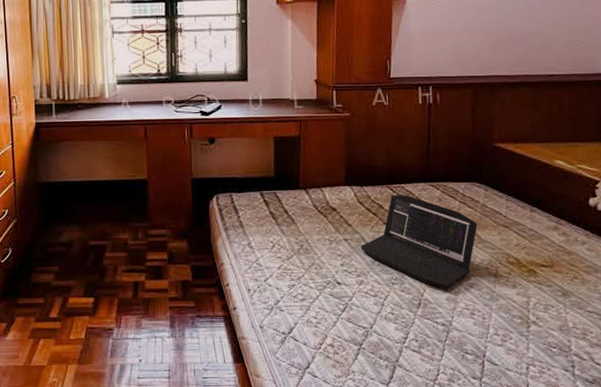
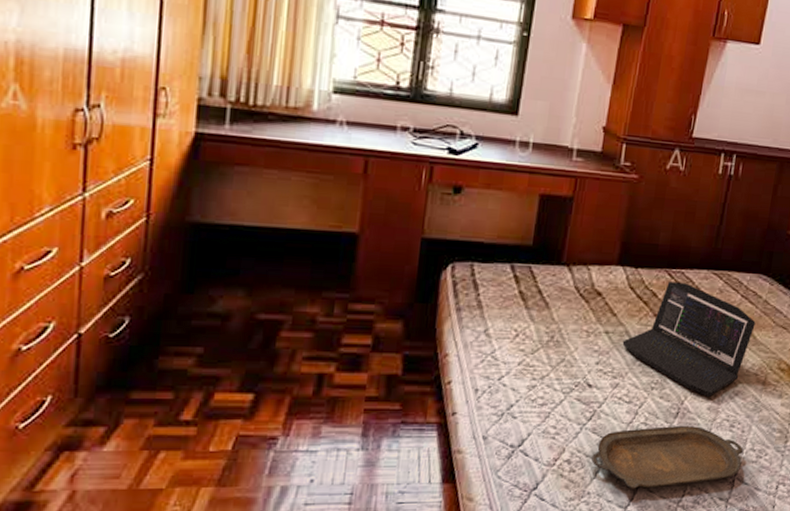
serving tray: none [350,314,488,369] -> present [590,425,743,489]

